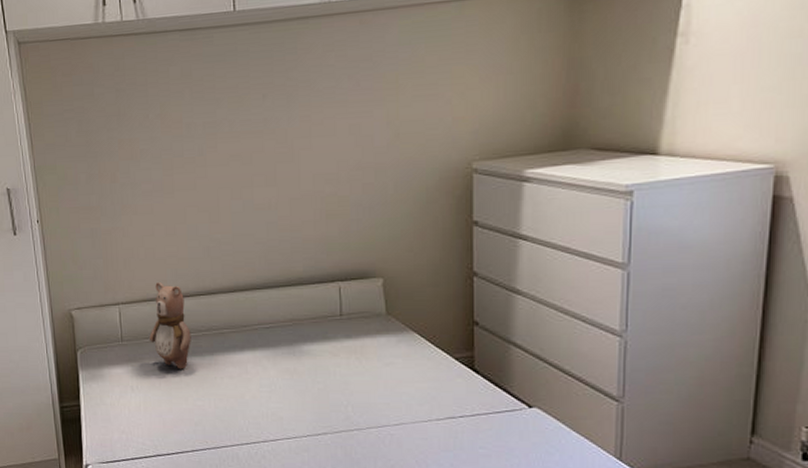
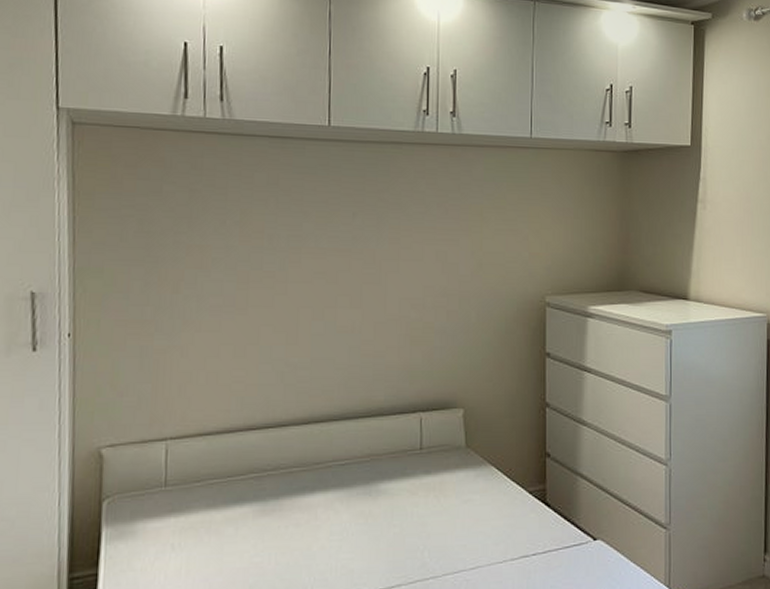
teddy bear: present [149,282,191,370] -> none [202,413,254,519]

